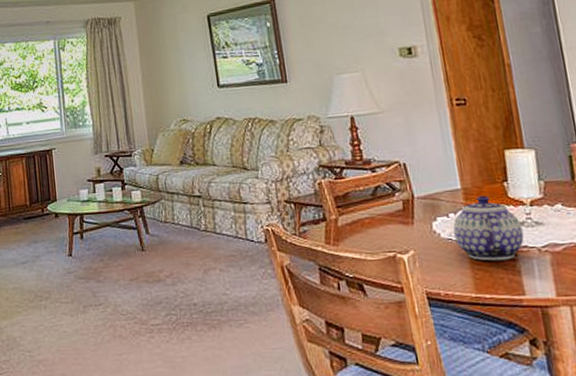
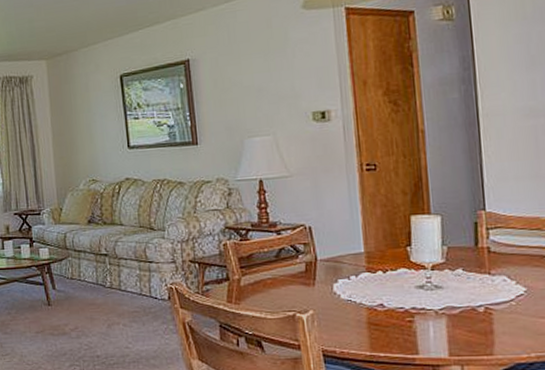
teapot: present [453,195,524,261] -> none [353,259,422,322]

